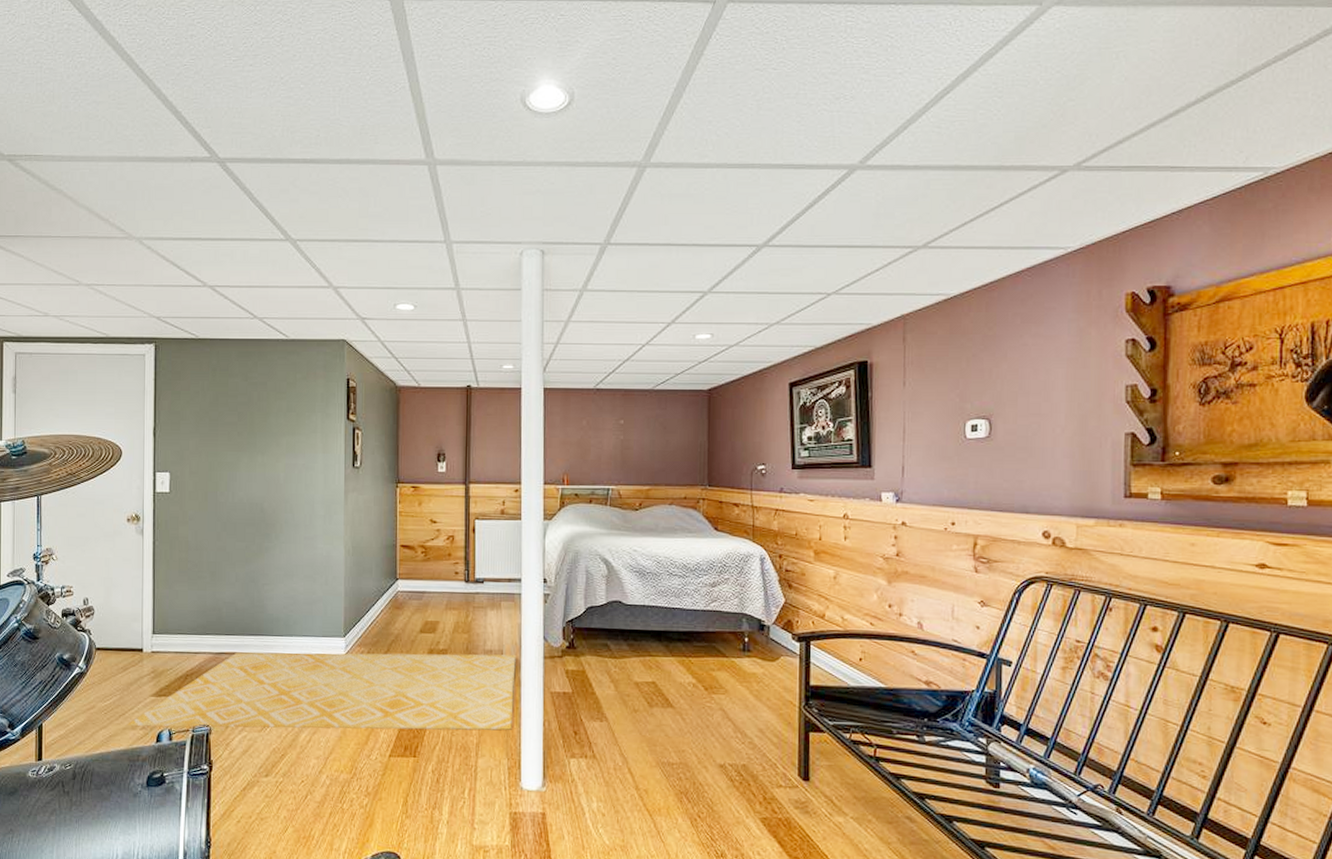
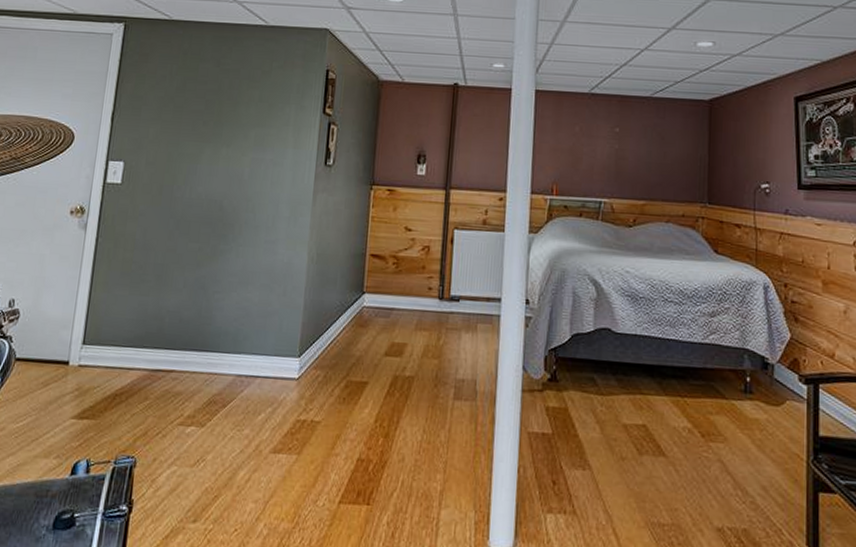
rug: present [126,652,516,731] -> none [38,370,491,477]

